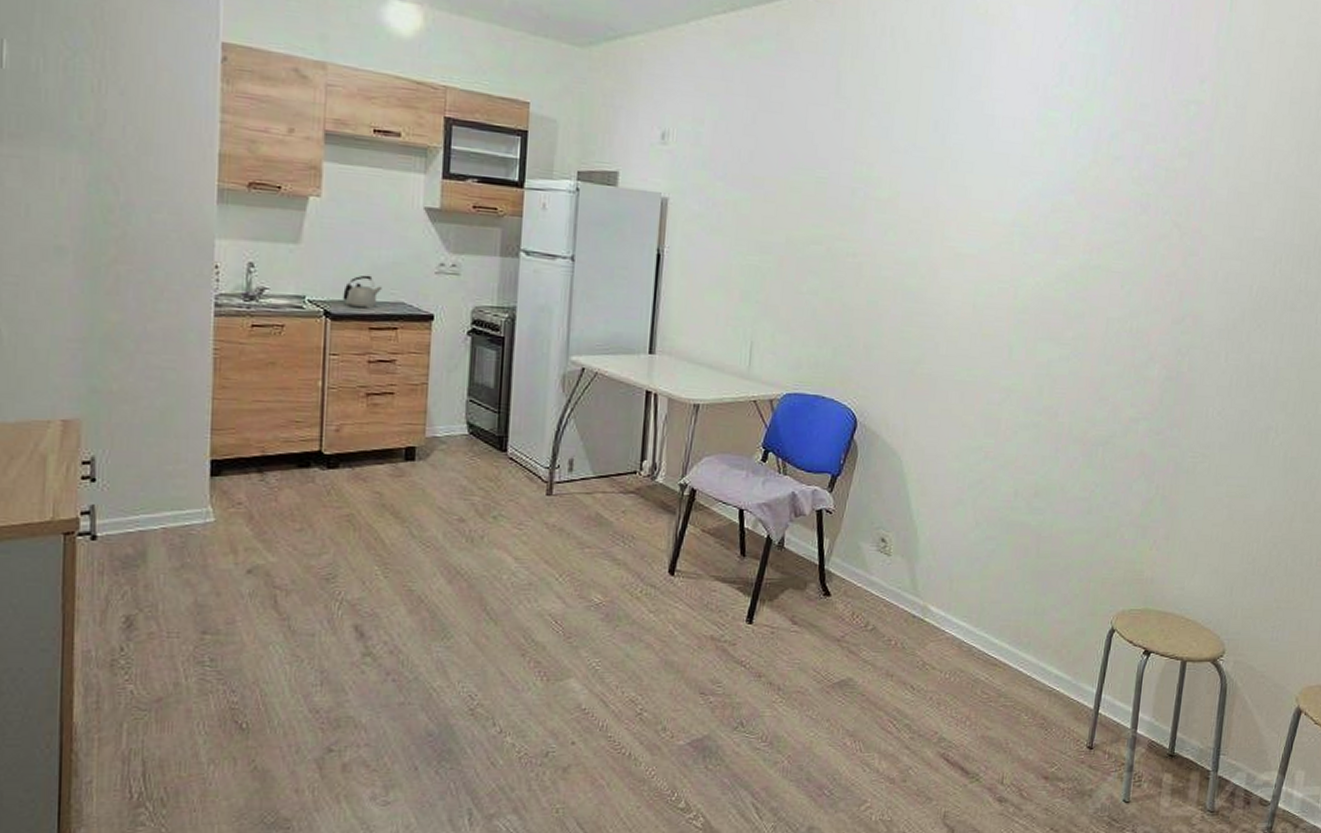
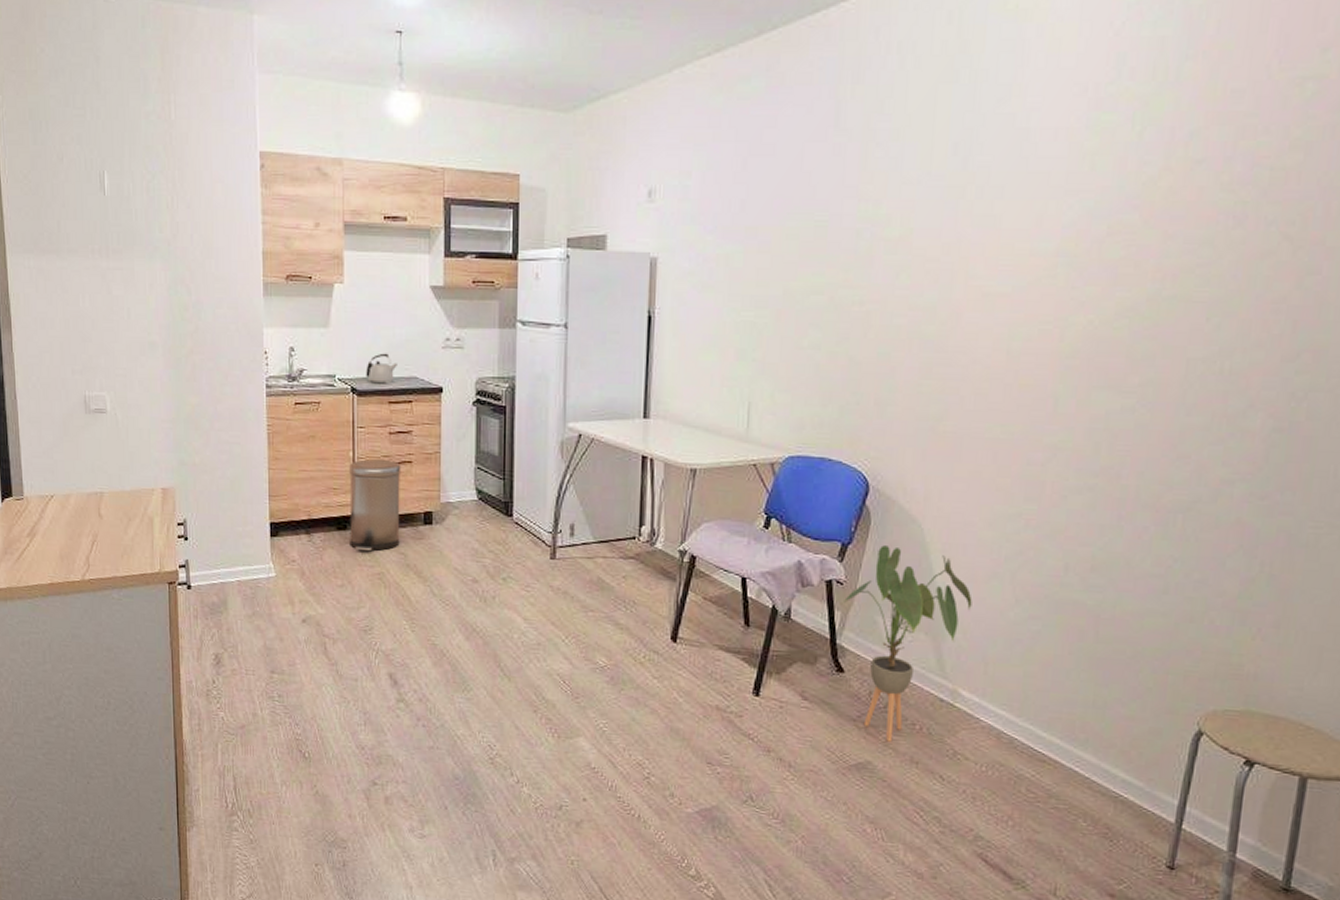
pedal bin: none [313,389,381,491] -> present [349,459,401,552]
house plant: none [829,476,941,658] -> present [840,545,972,742]

